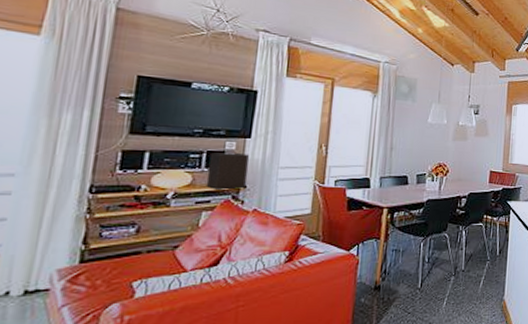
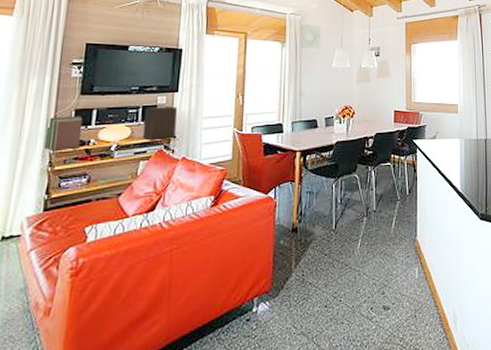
books: none [81,157,132,196] -> present [44,115,83,151]

